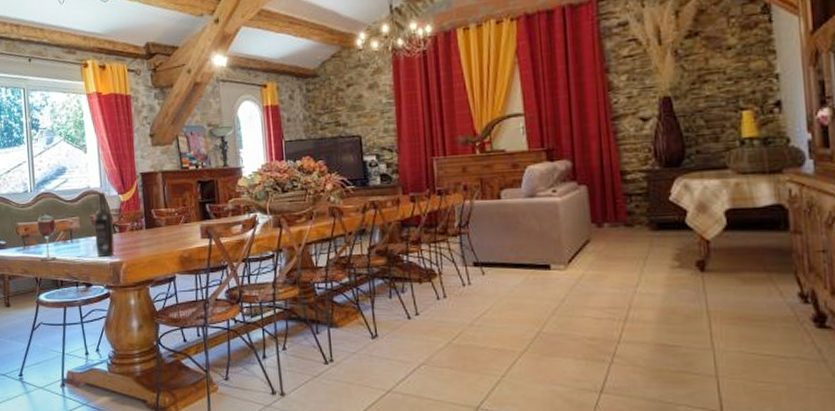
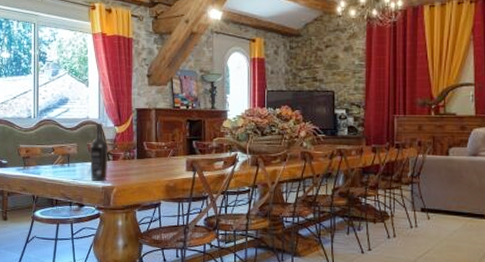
wineglass: present [37,214,56,261] -> none [38,139,55,181]

